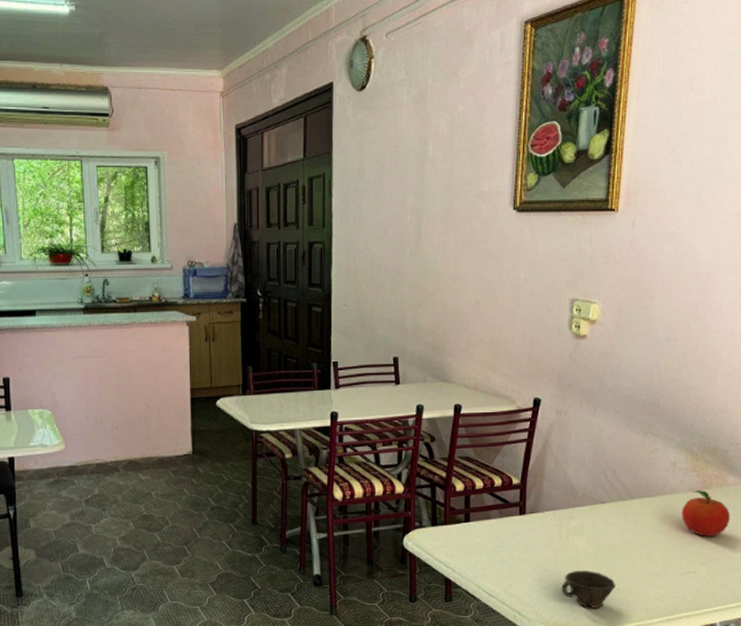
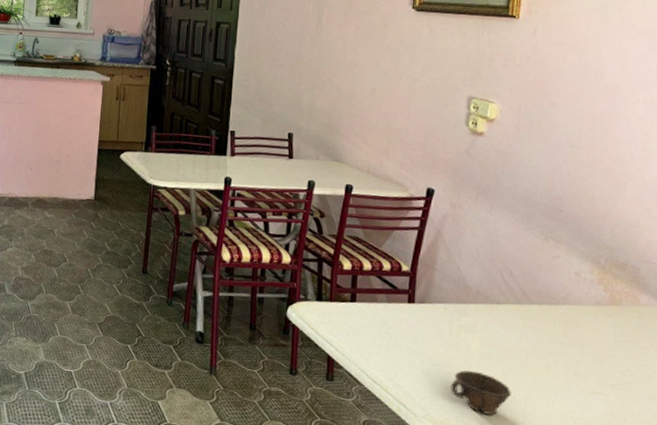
fruit: present [681,490,731,537] -> none [587,305,644,358]

